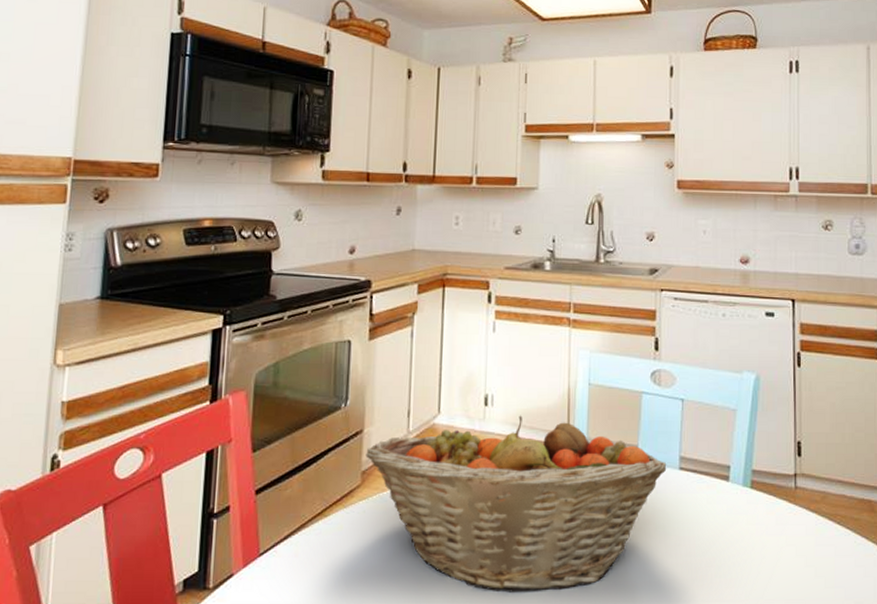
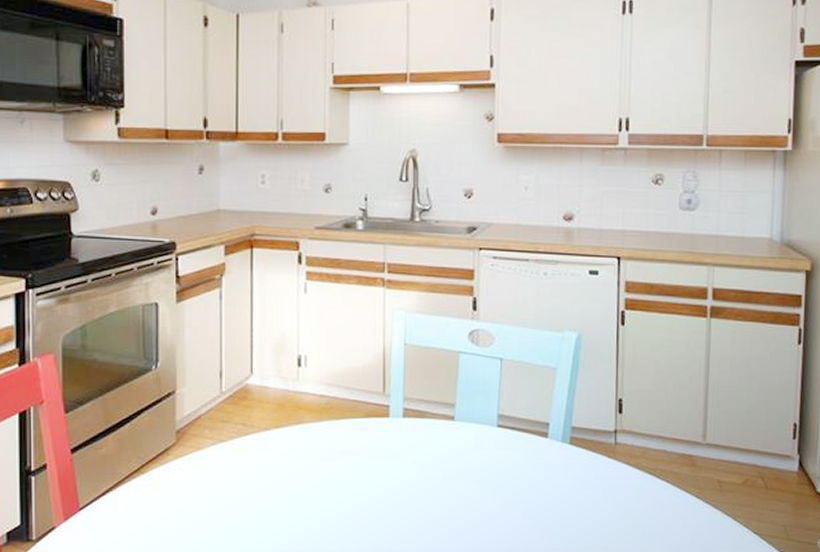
fruit basket: present [366,415,667,593] -> none [179,375,485,543]

